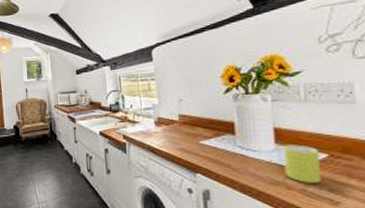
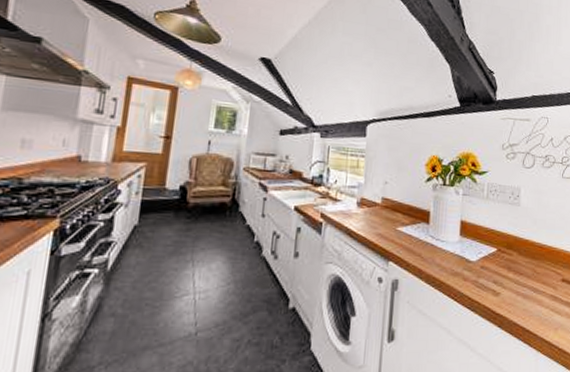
mug: present [283,145,321,183] -> none [464,238,491,275]

